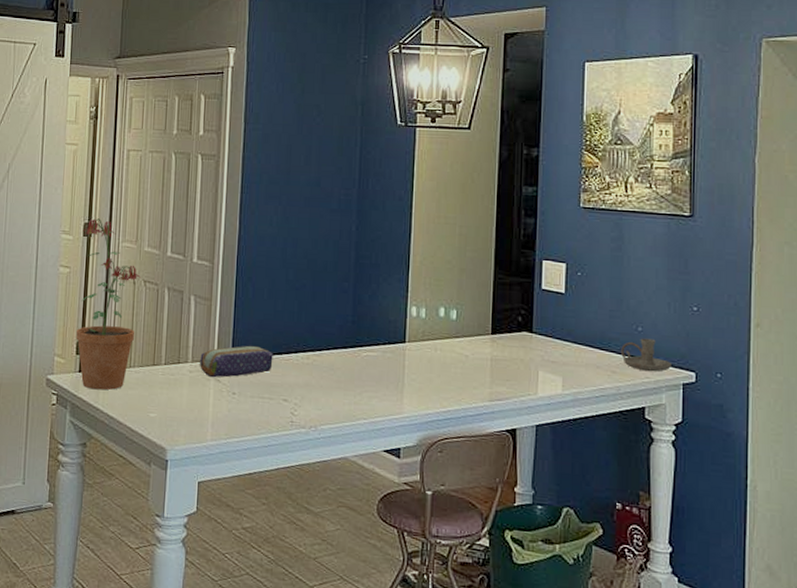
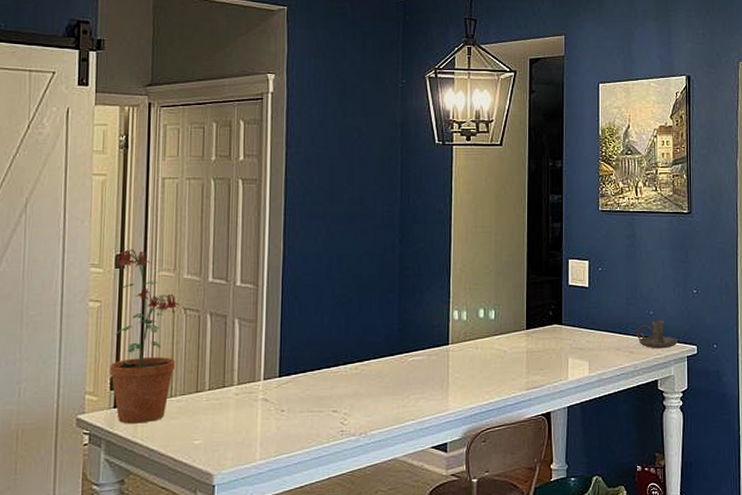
pencil case: present [200,345,273,378] -> none [246,362,322,398]

